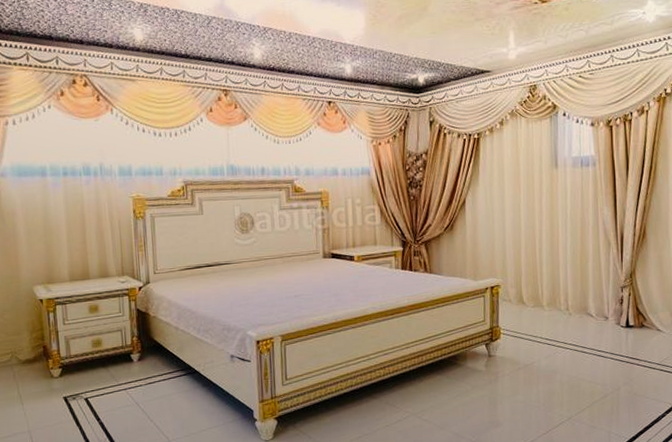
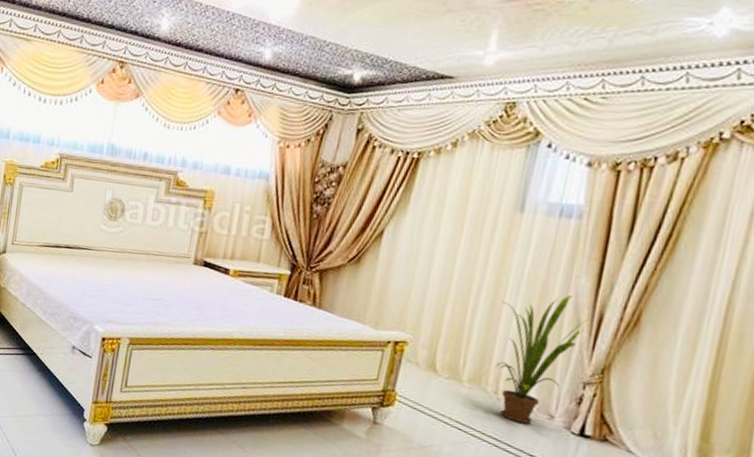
house plant: none [558,224,617,328] -> present [495,295,593,424]

